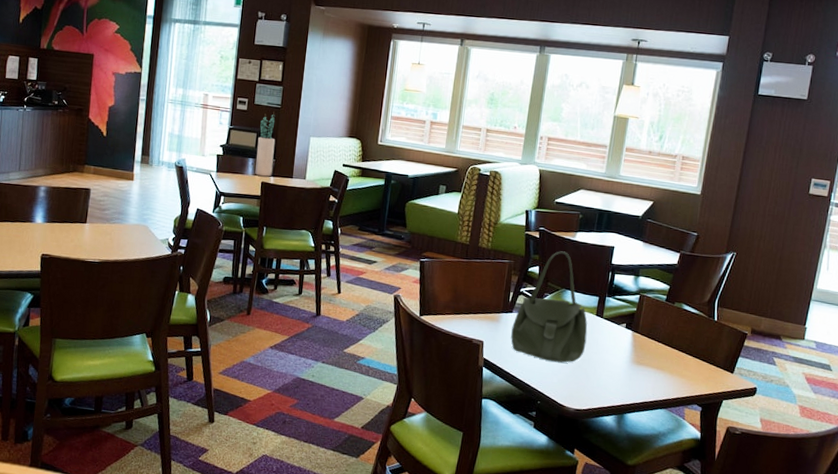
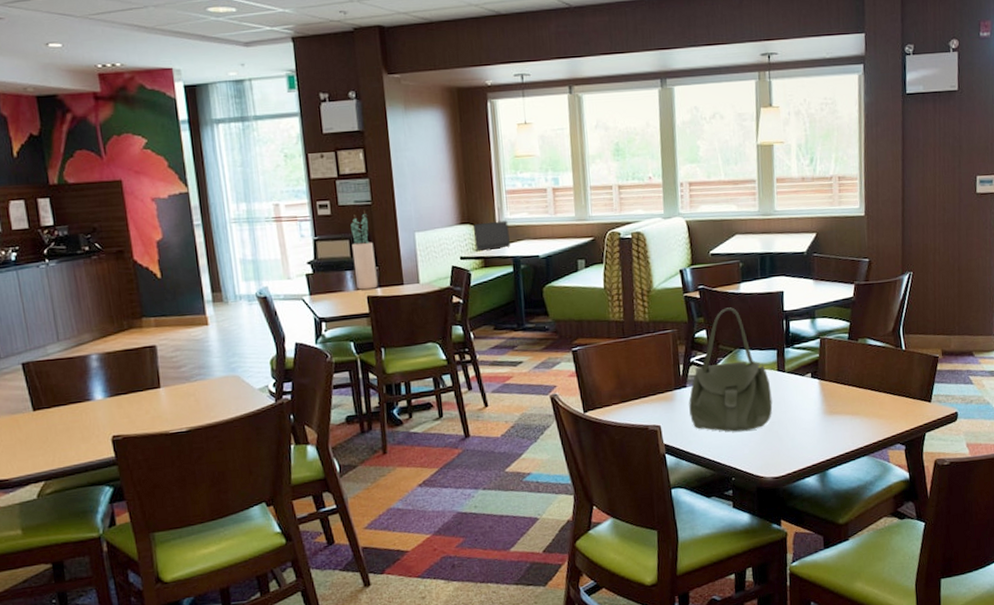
laptop: none [356,139,388,164] -> present [473,220,510,252]

